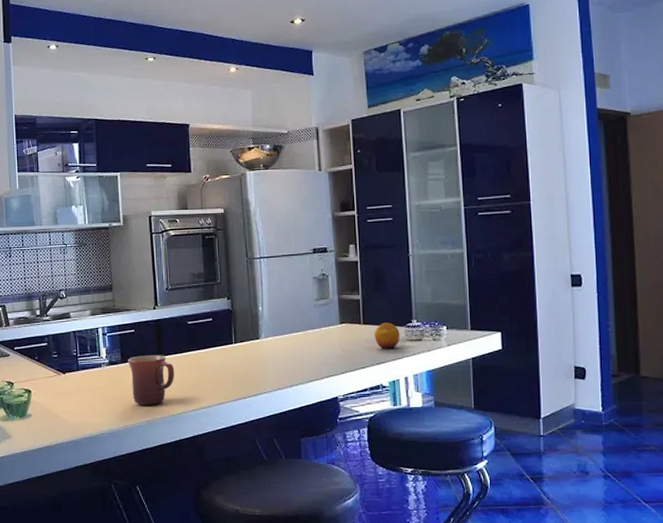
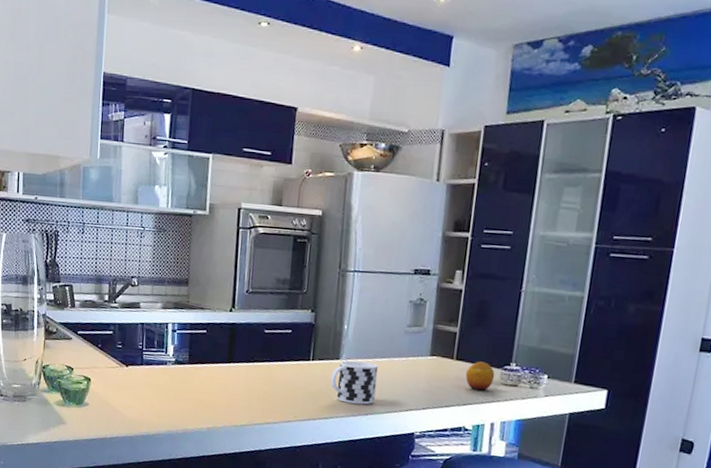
mug: present [127,355,175,406] -> none [195,359,244,413]
cup: none [254,337,297,378] -> present [330,360,379,405]

